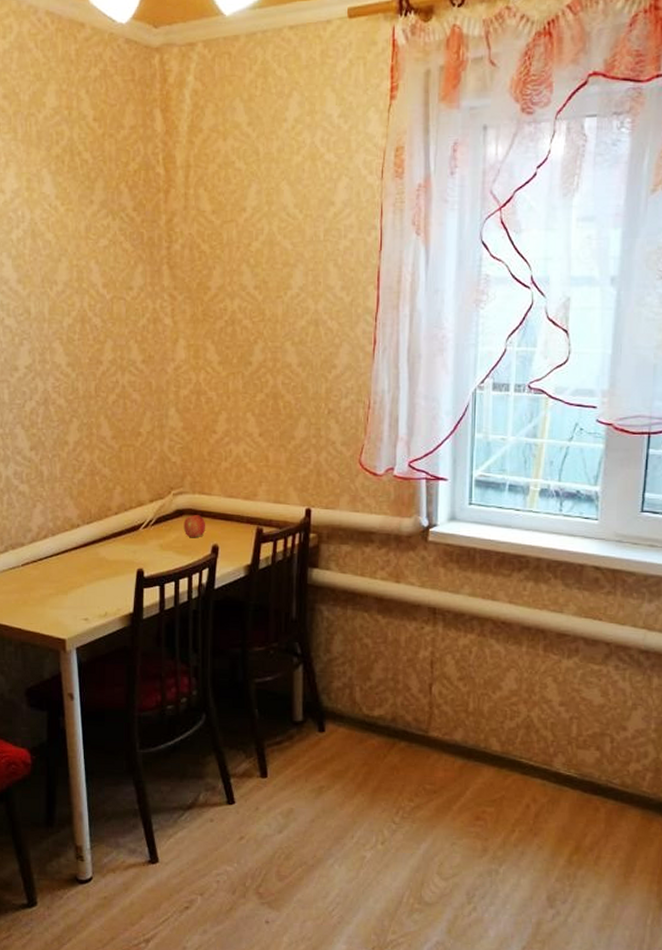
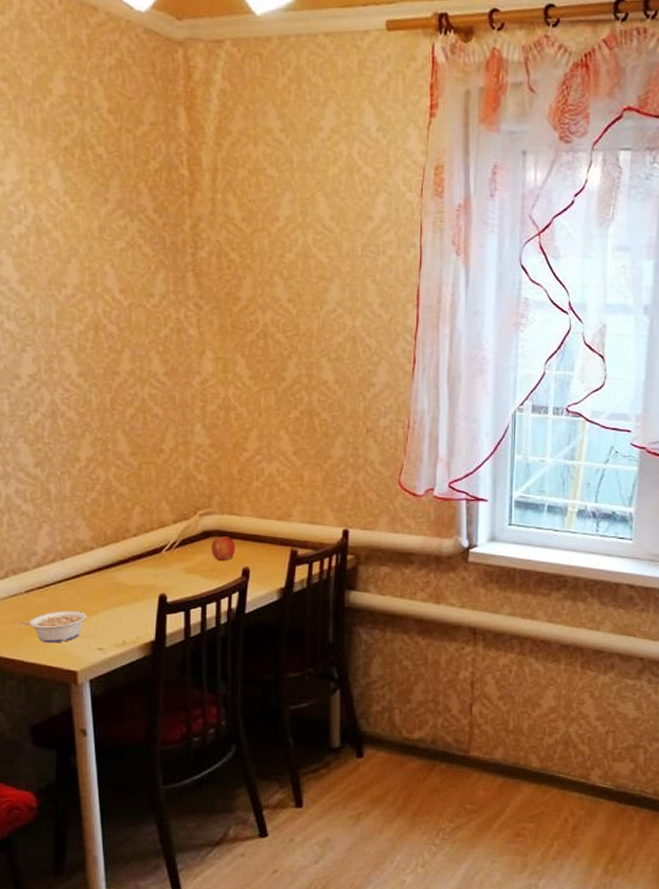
legume: none [15,583,74,613] -> present [18,611,86,643]

